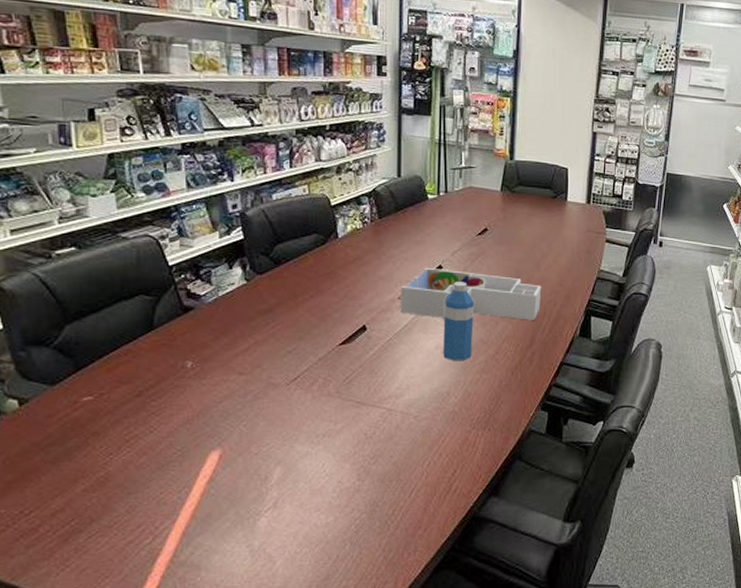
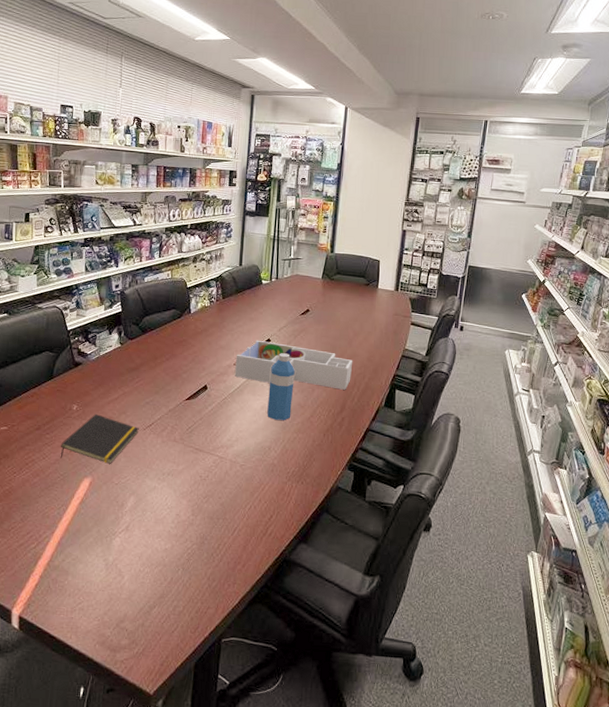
notepad: none [174,370,281,431] -> present [60,414,139,464]

